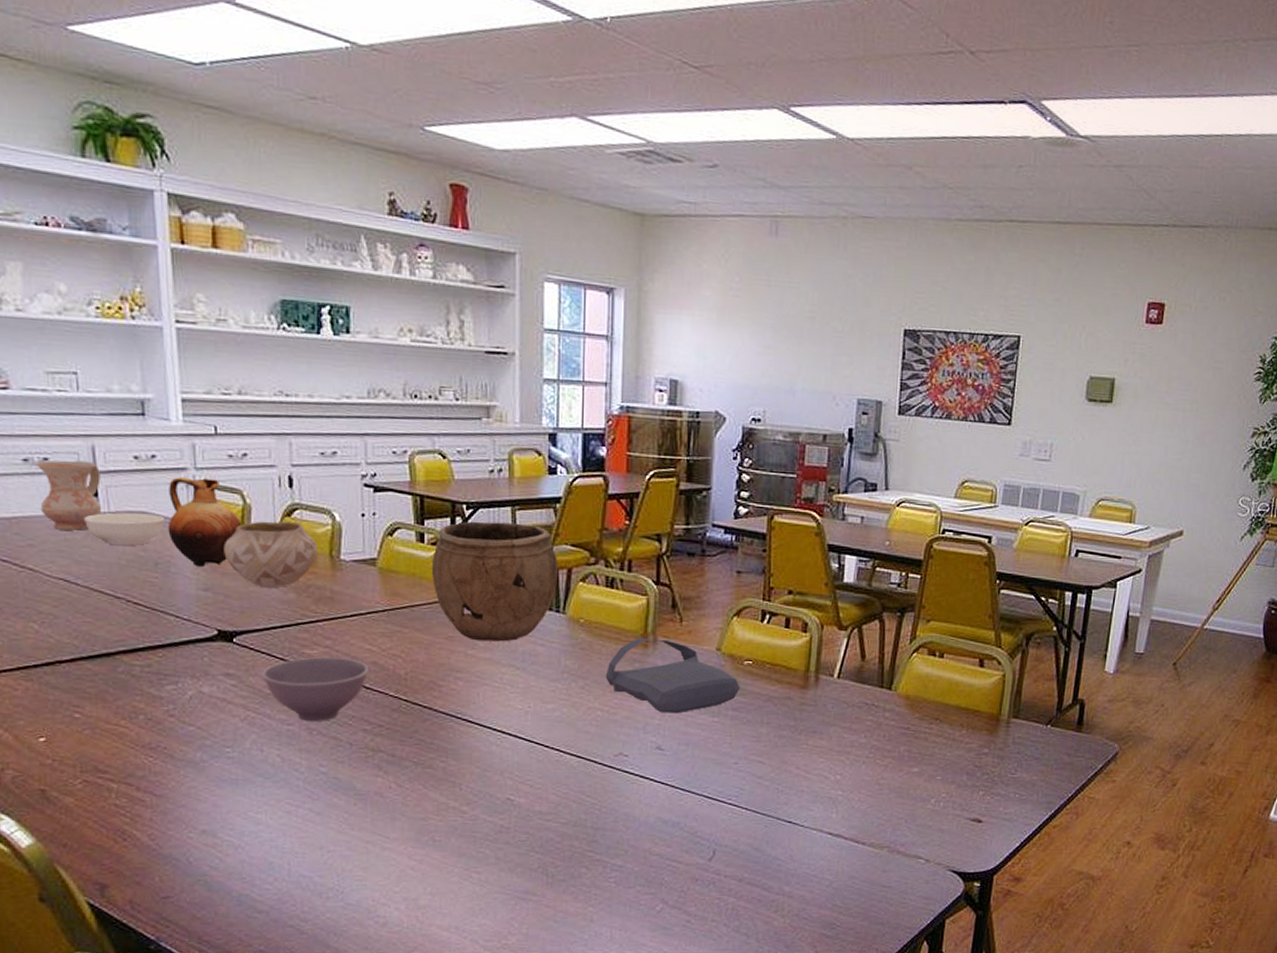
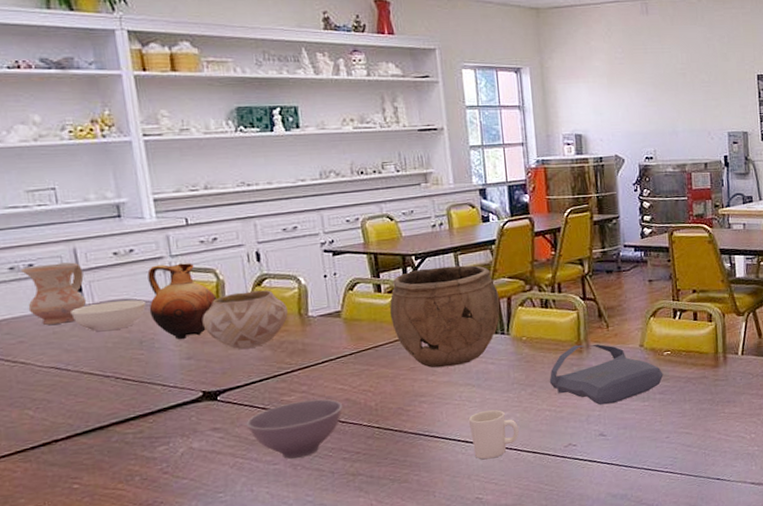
mug: none [509,699,564,756] -> present [469,409,519,460]

